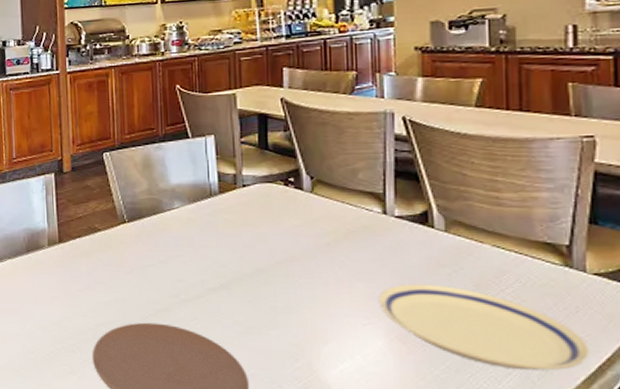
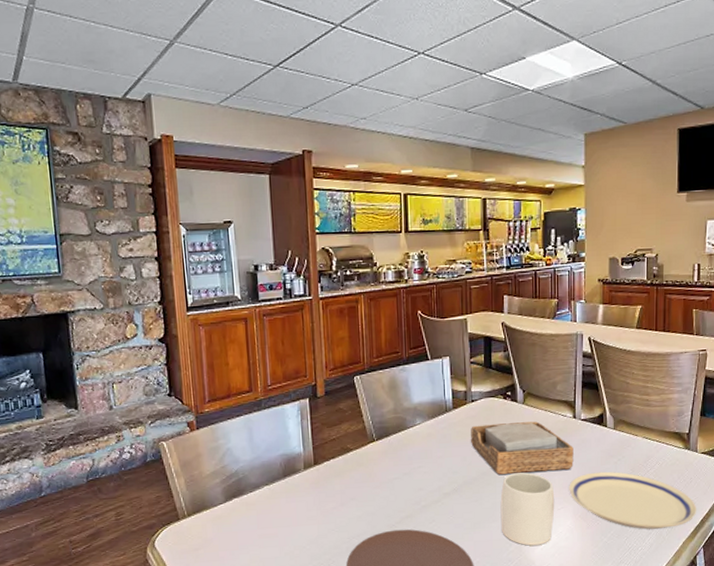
napkin holder: none [241,214,385,277] -> present [470,421,574,475]
mug: none [282,274,359,366] -> present [500,472,555,546]

